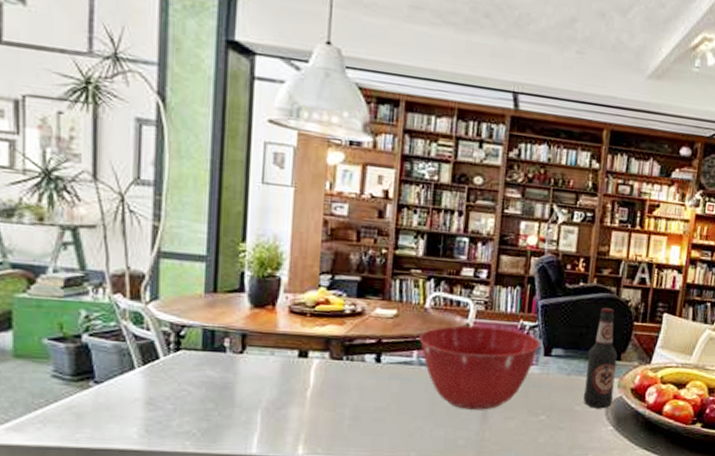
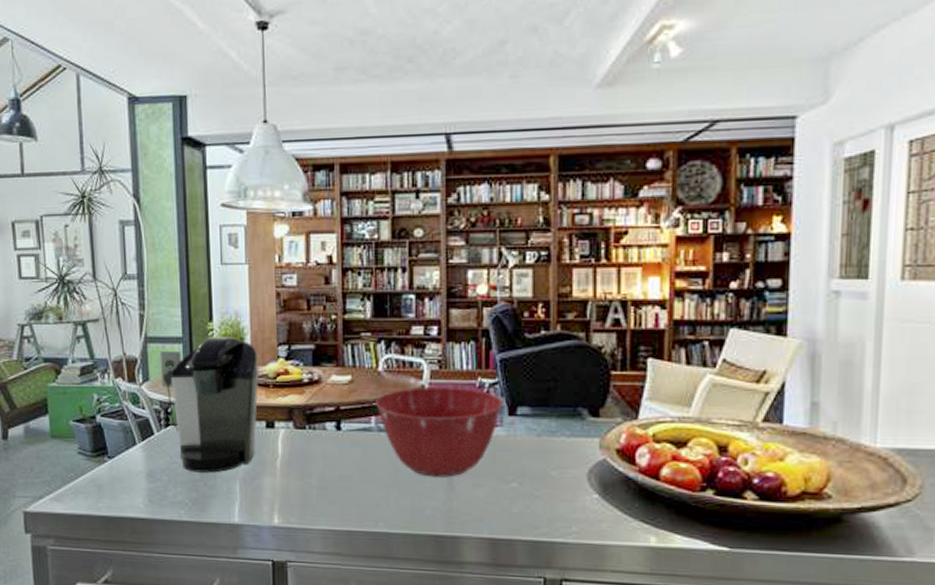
coffee maker: none [174,258,296,402] -> present [159,336,259,473]
bottle: present [583,307,618,409] -> none [558,356,596,474]

